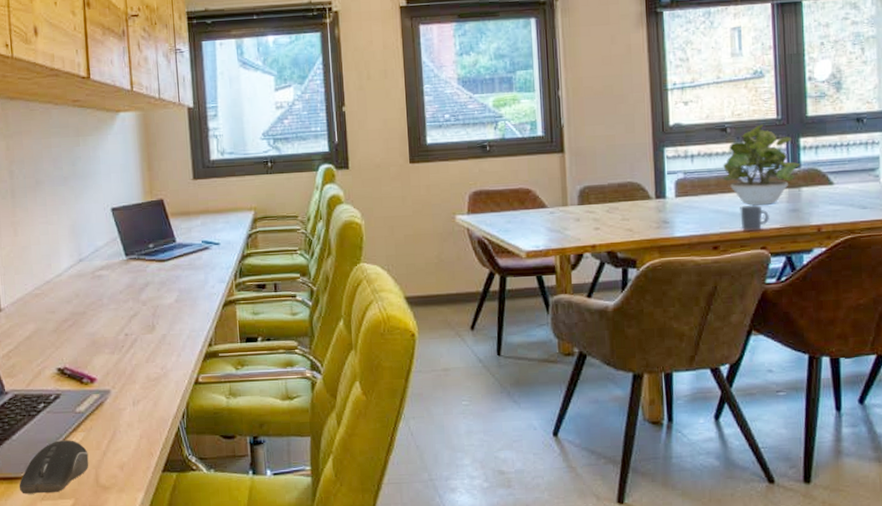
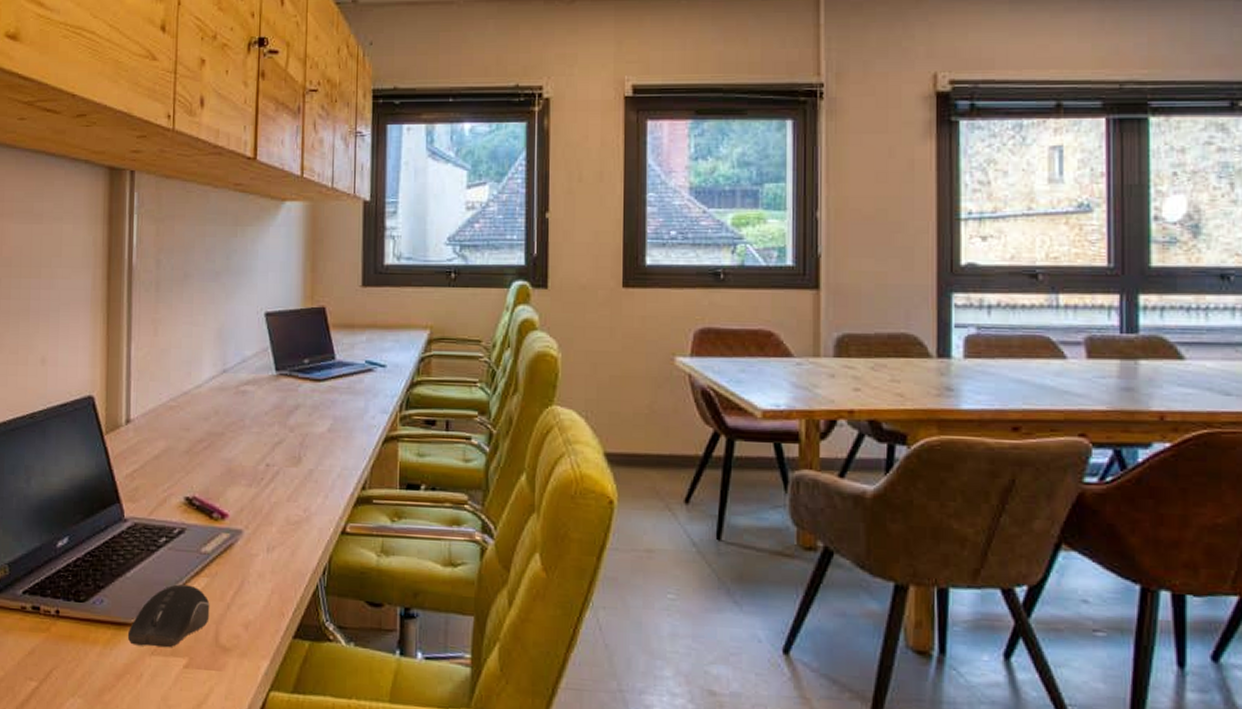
potted plant: present [722,123,801,206] -> none [1029,271,1140,380]
mug: present [740,205,770,232] -> none [1052,377,1094,412]

